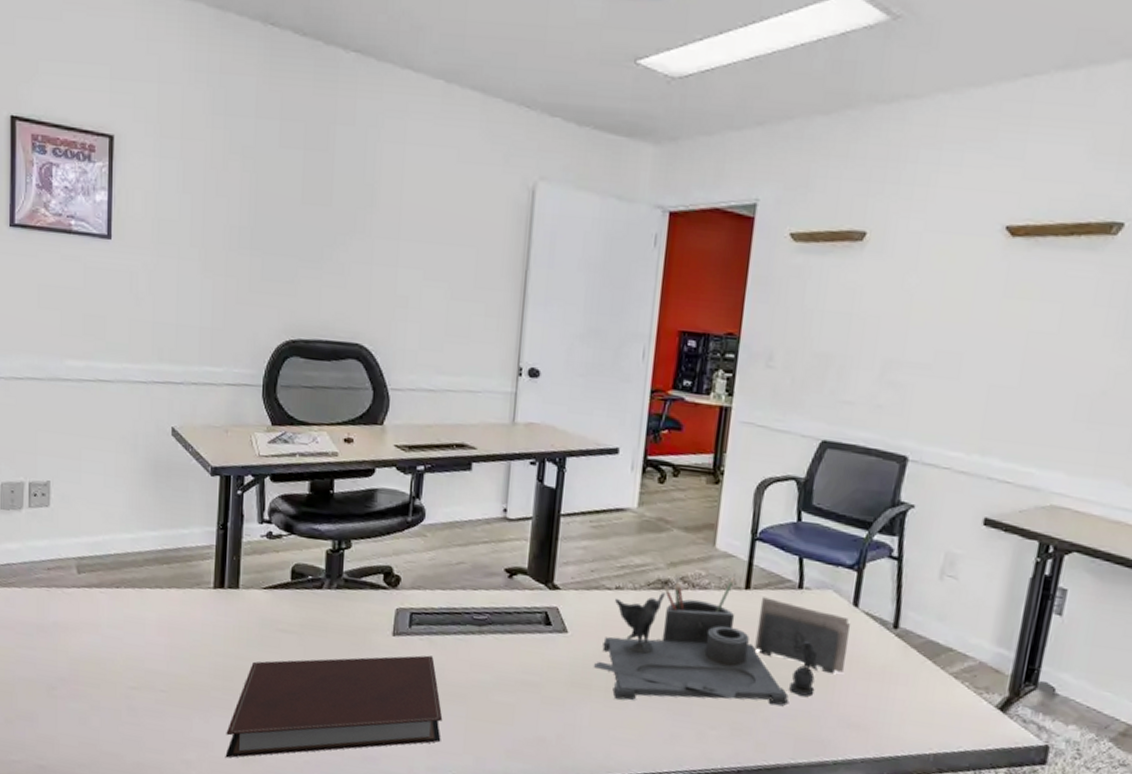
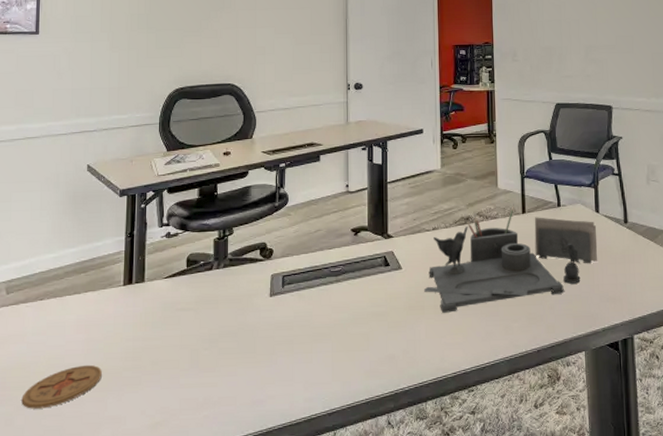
coaster: none [96,673,187,714] -> present [21,364,102,409]
notebook: present [225,655,443,758] -> none [136,307,314,428]

